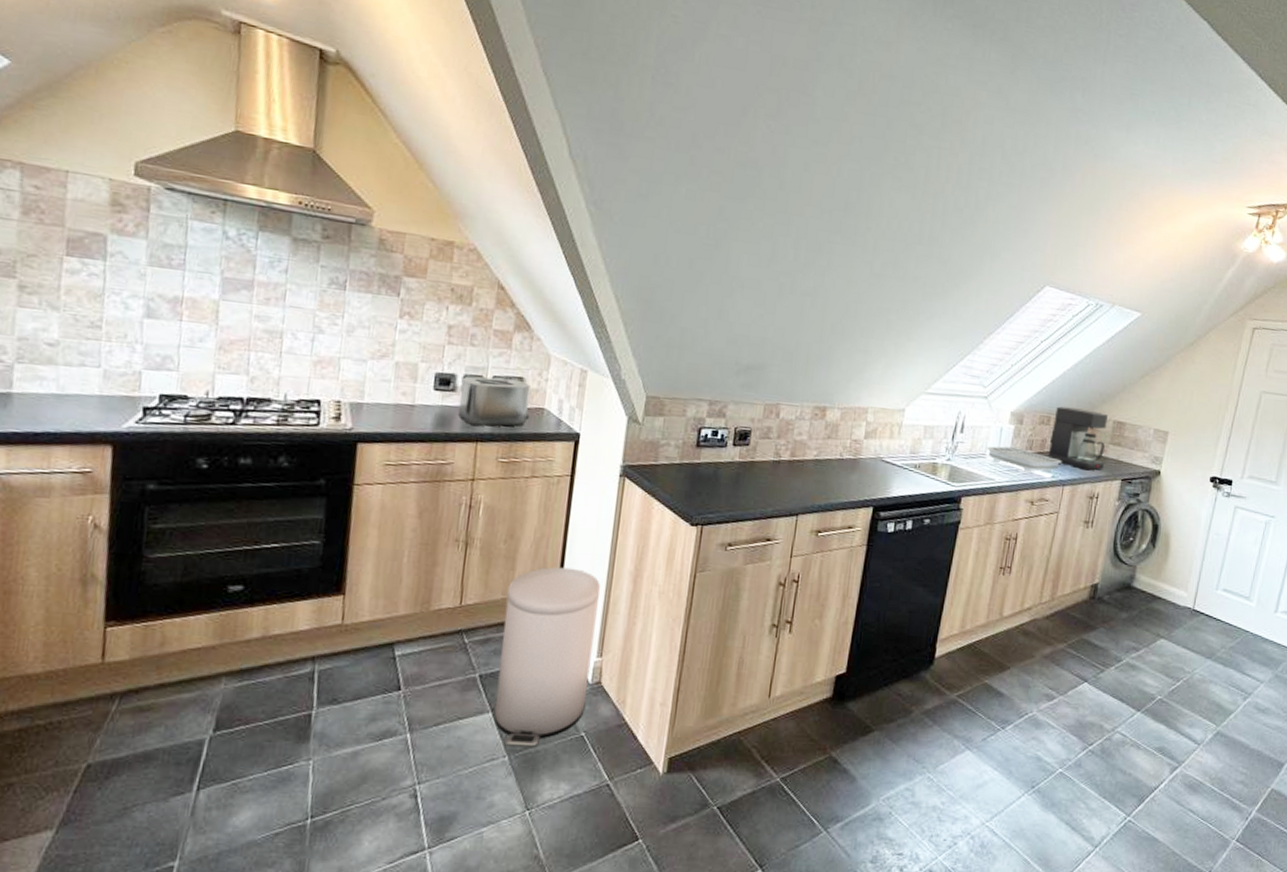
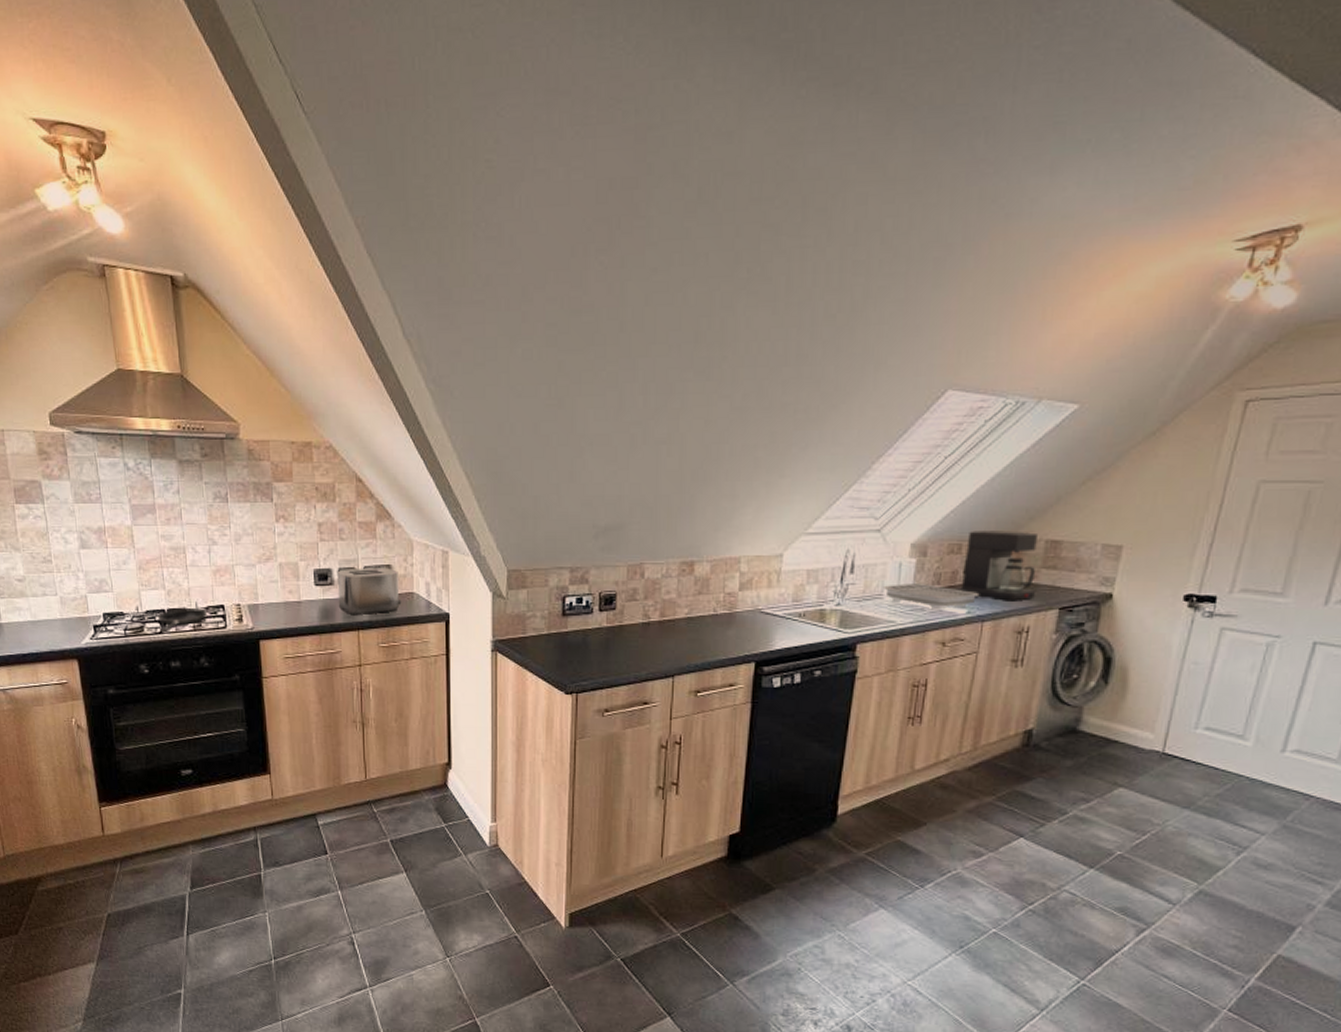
frying pan: none [231,398,297,425] -> present [157,608,207,633]
pedal bin: present [493,567,600,748] -> none [404,741,487,904]

